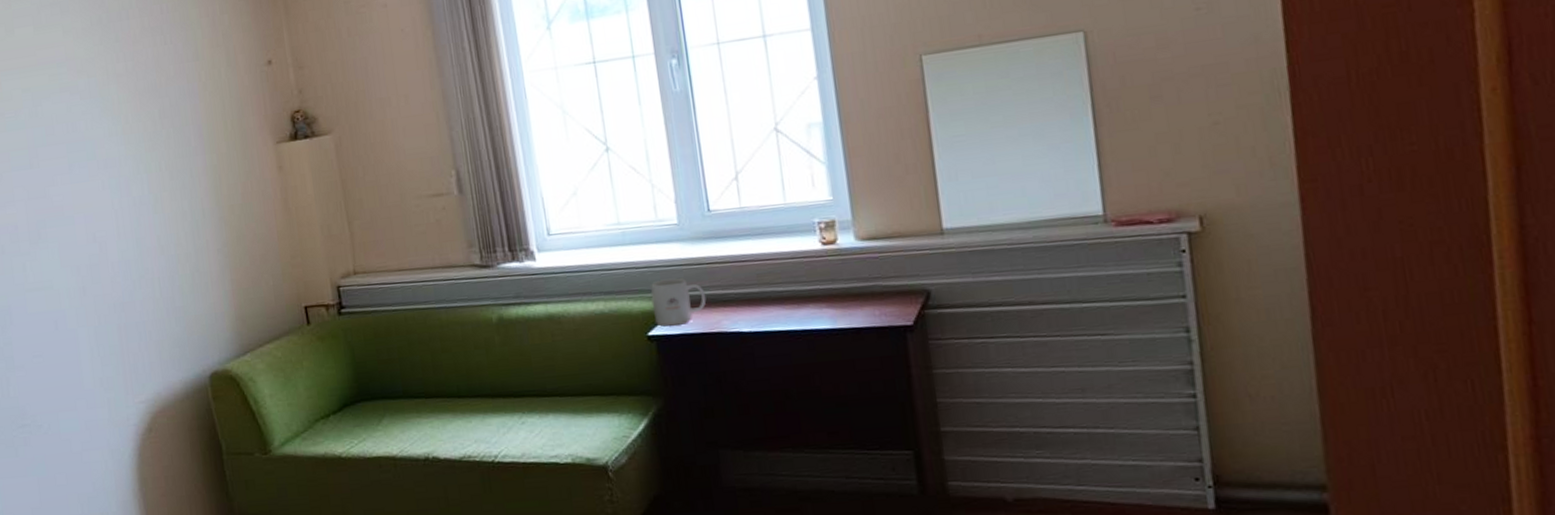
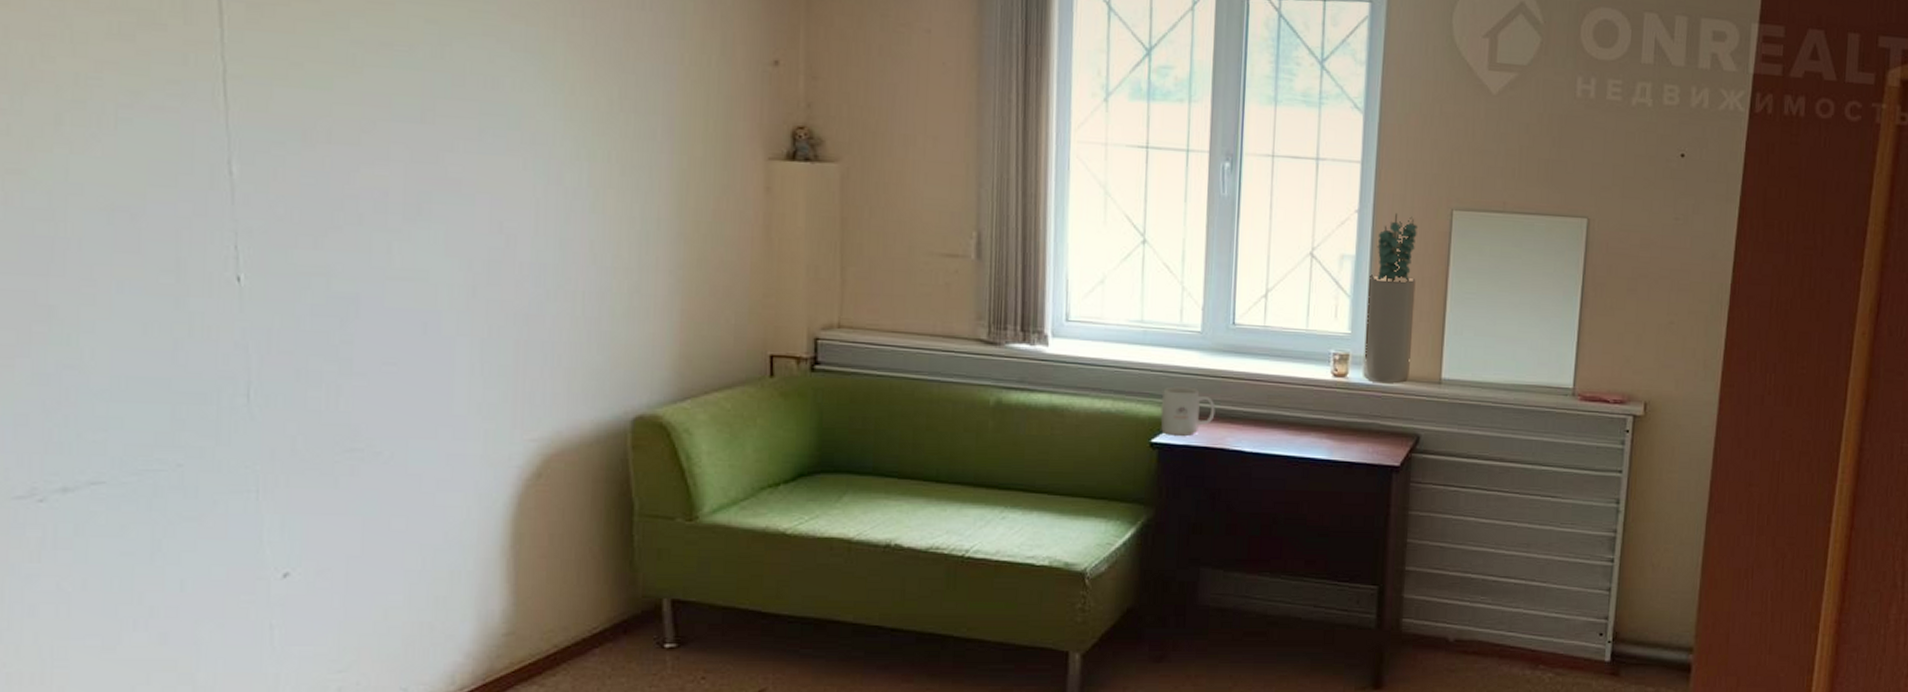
vase: none [842,70,906,245] -> present [1364,212,1417,384]

